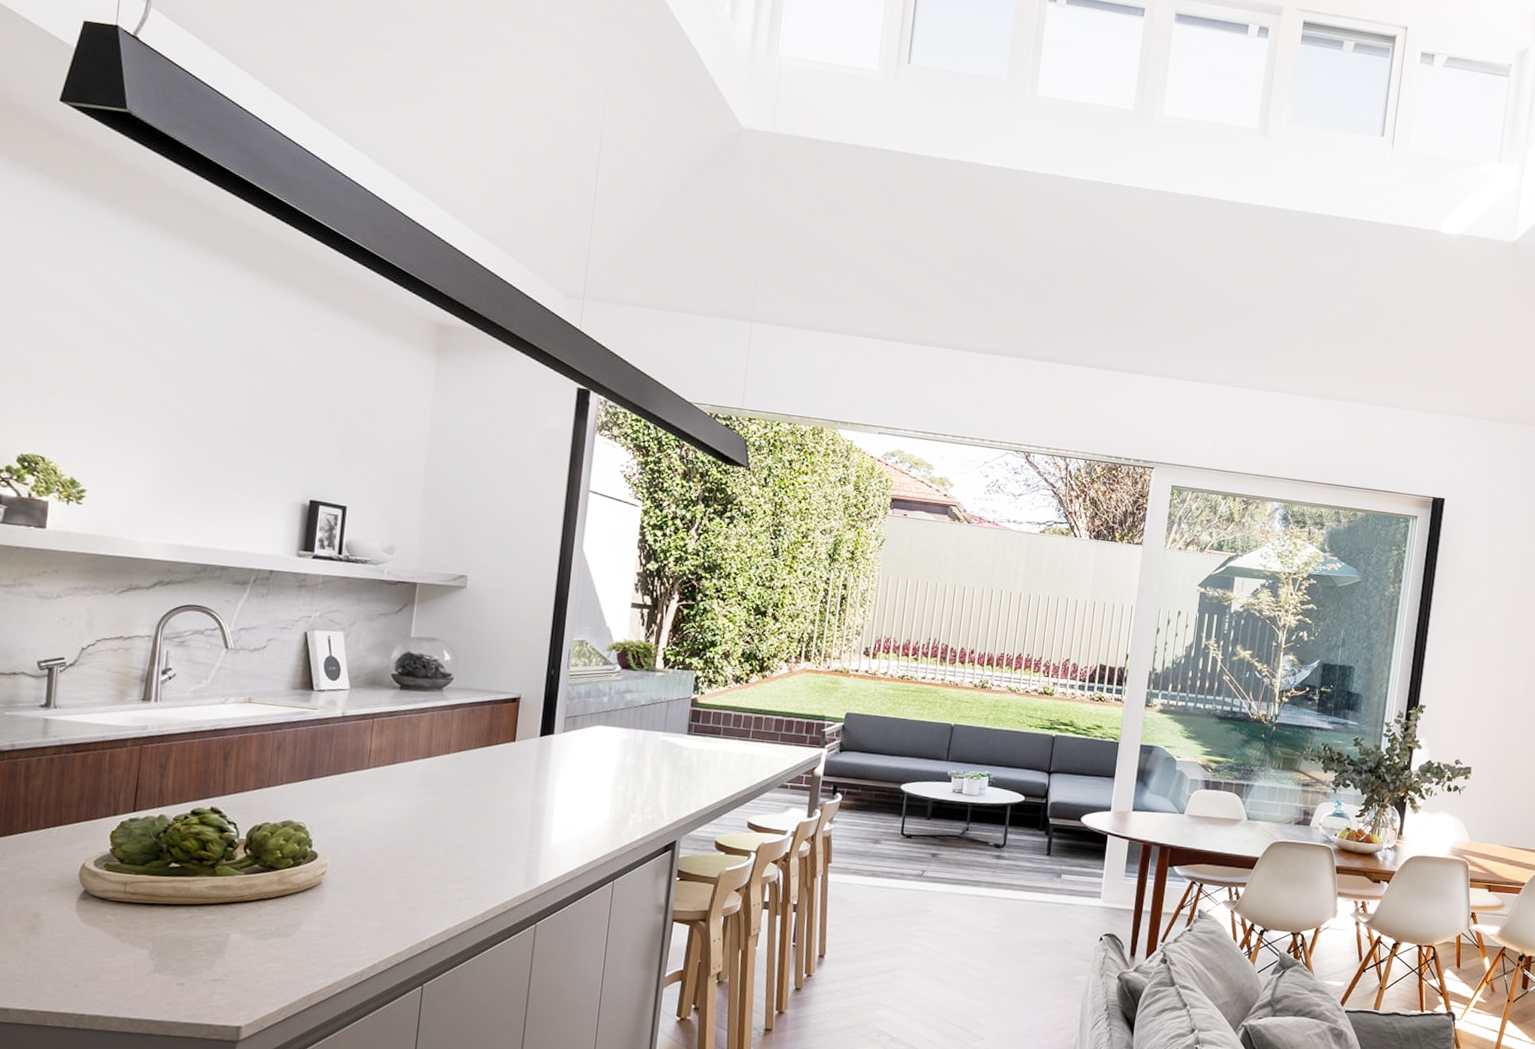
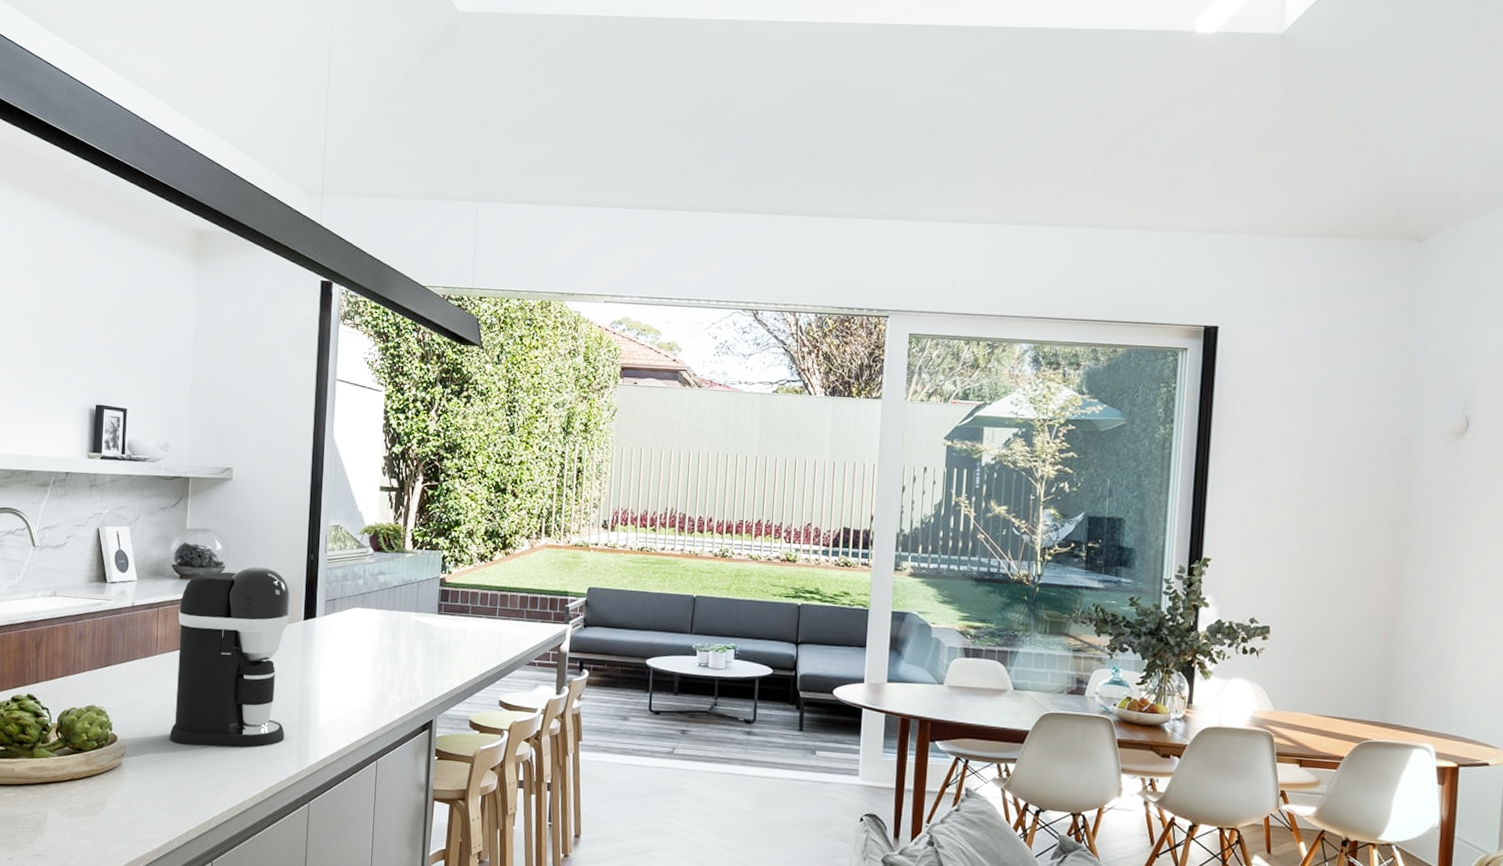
coffee maker: none [379,679,526,867] -> present [169,567,290,748]

